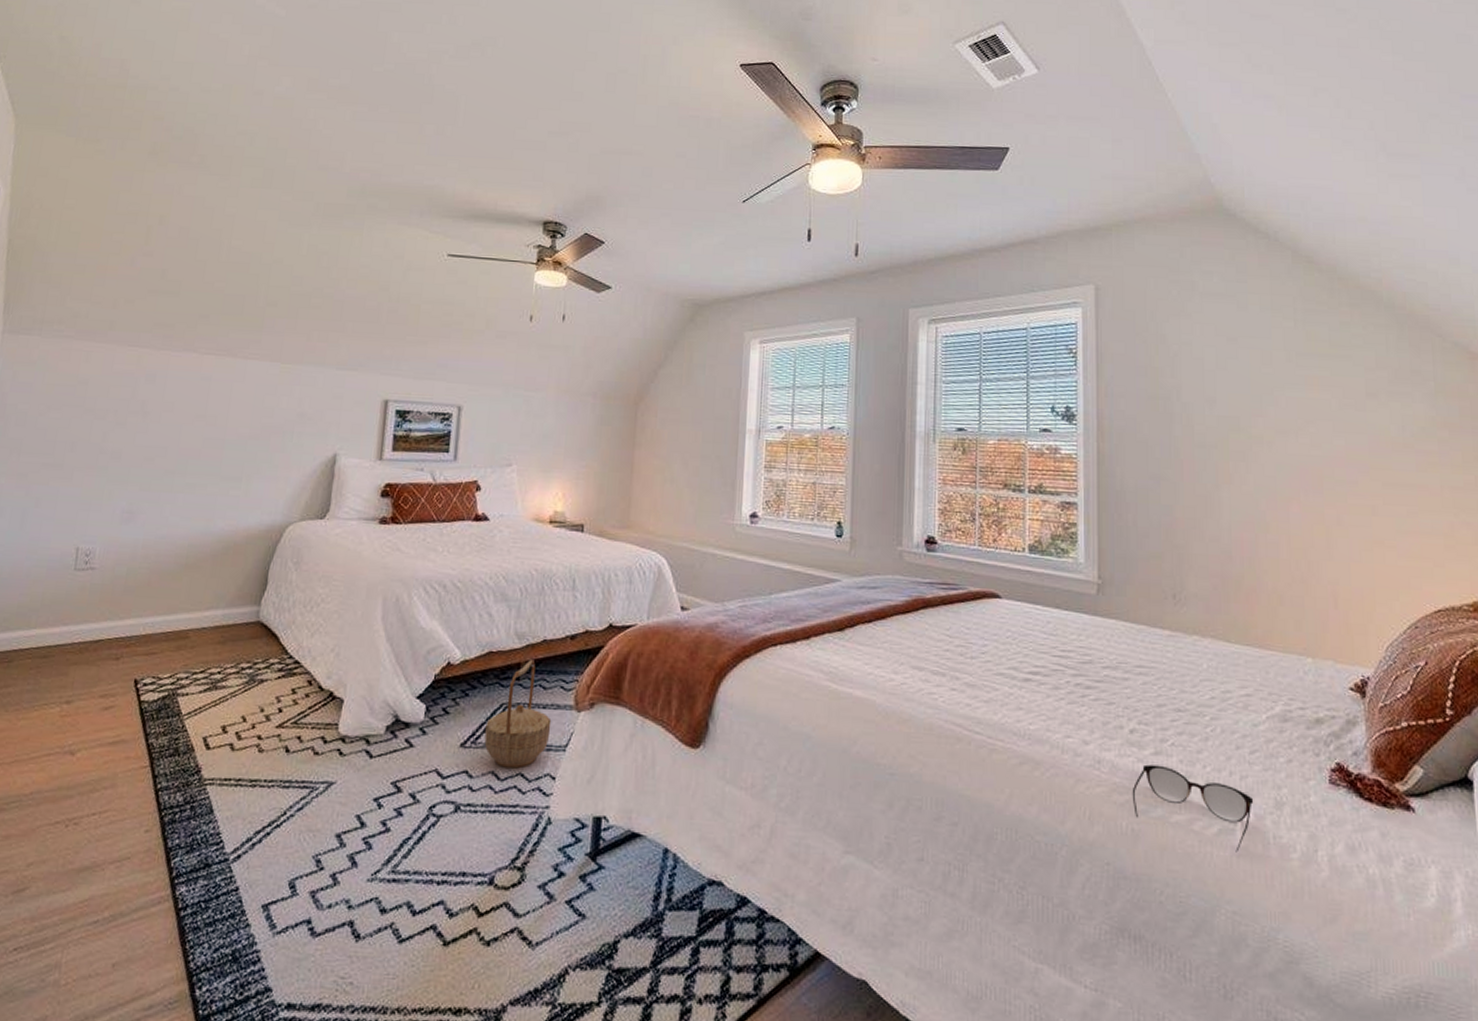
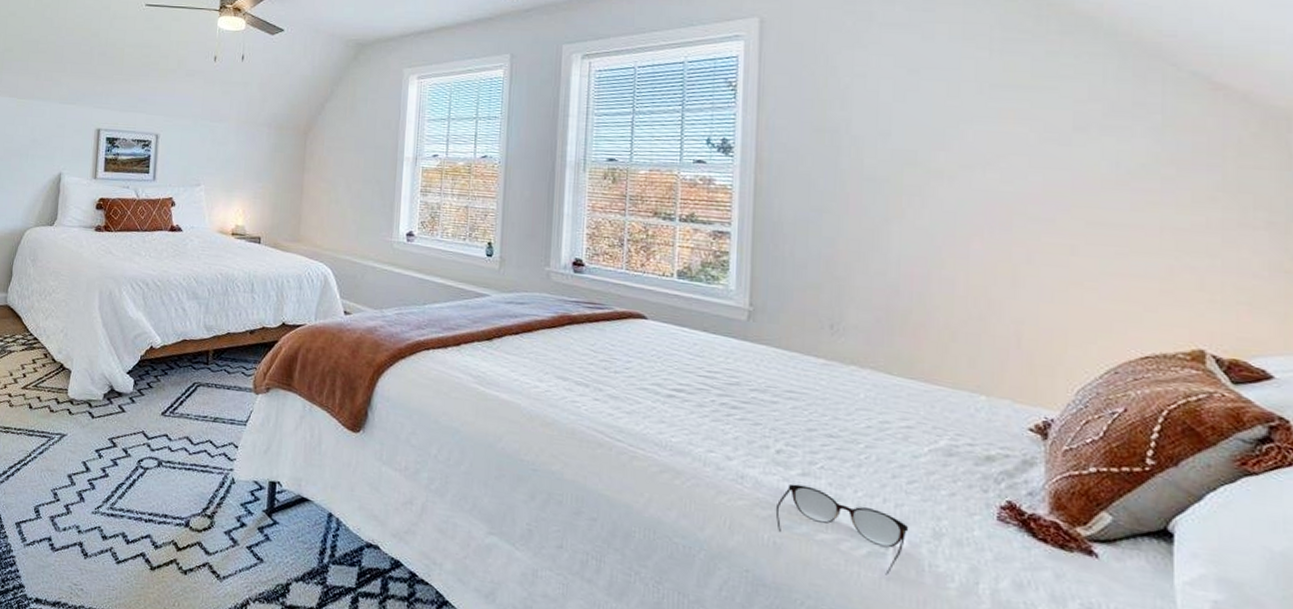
basket: present [484,660,552,769] -> none [180,348,235,437]

